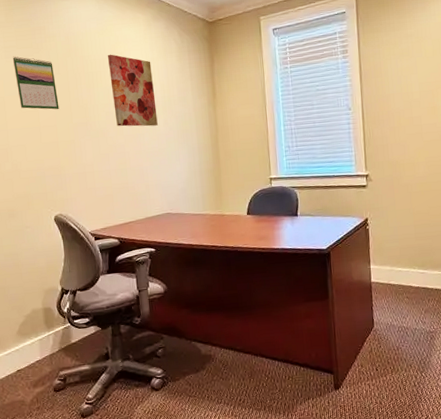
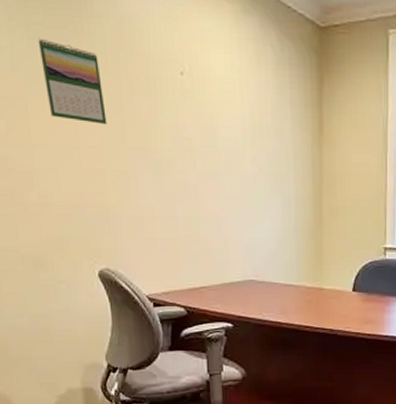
wall art: present [107,54,158,127] -> none [176,54,244,163]

